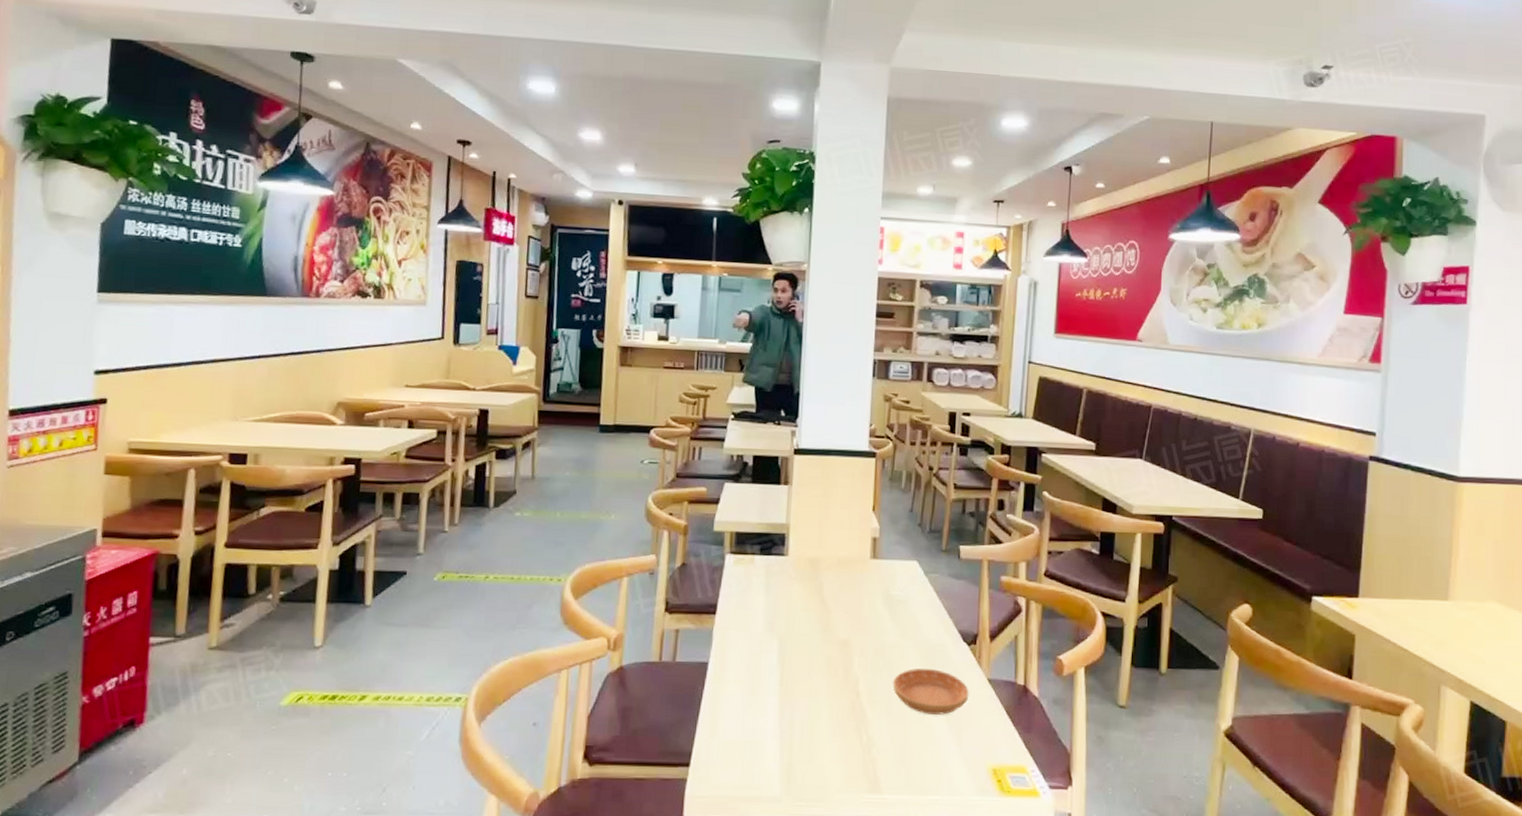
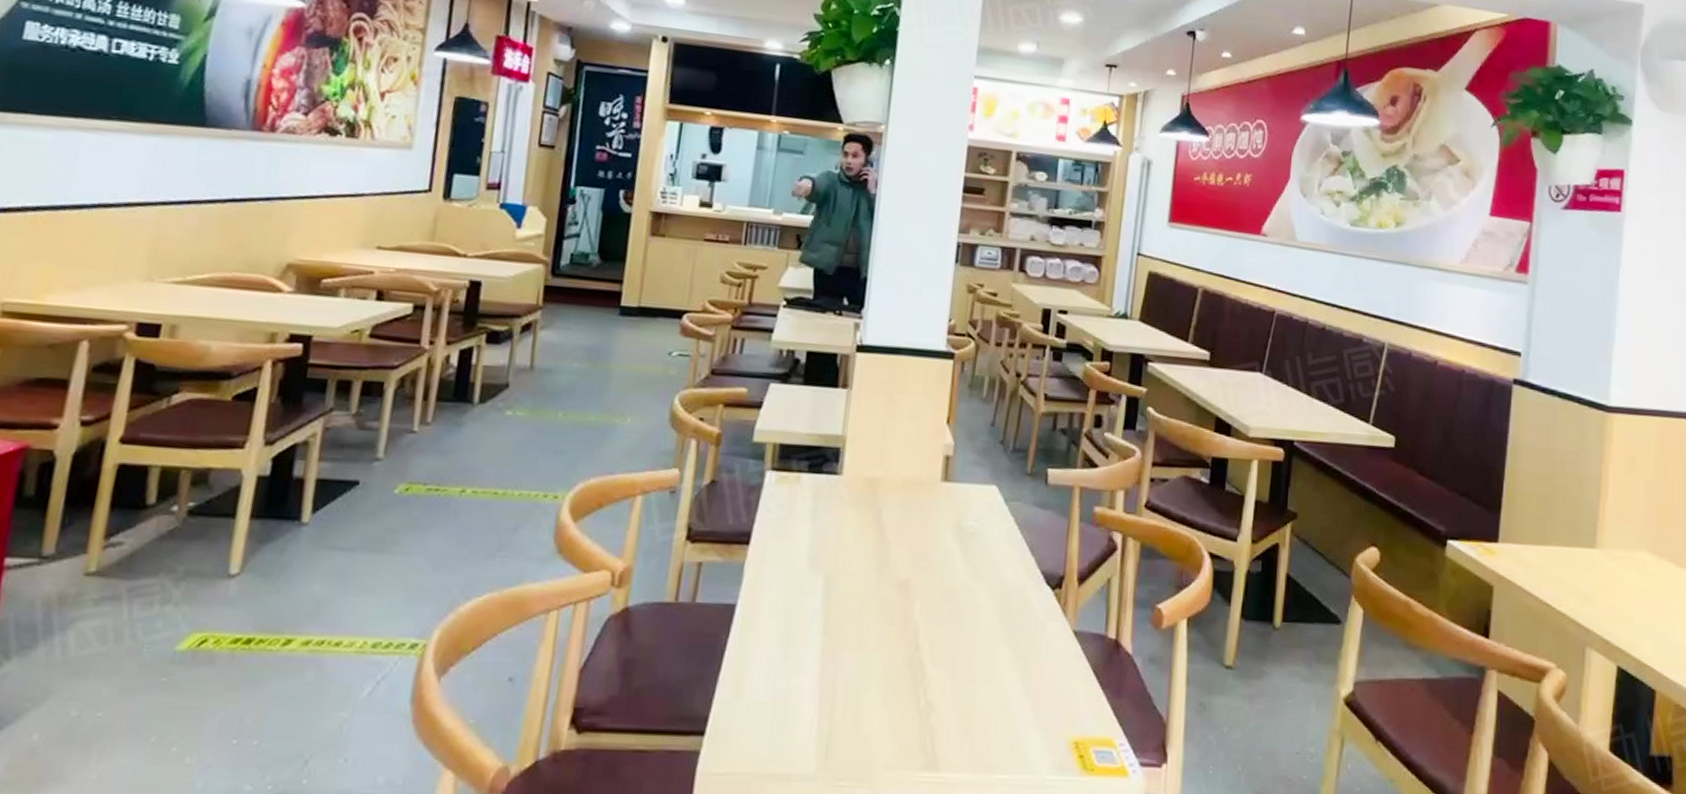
saucer: present [893,667,969,715] -> none [960,616,1051,674]

